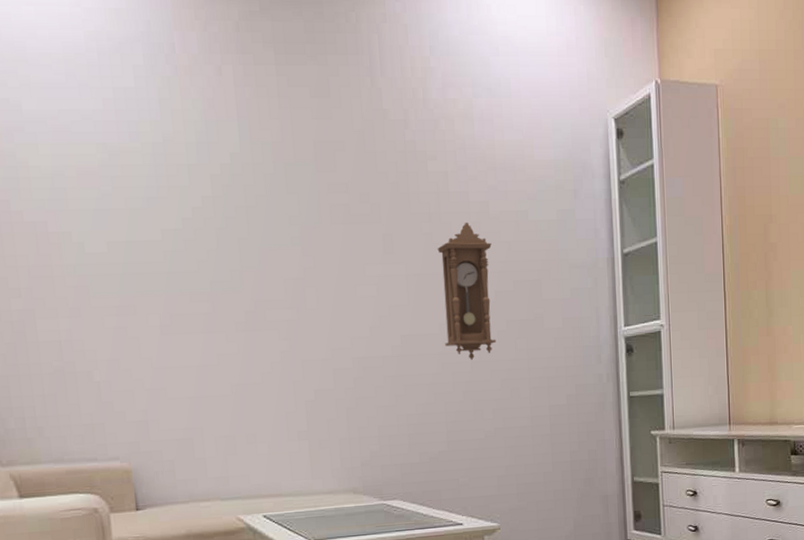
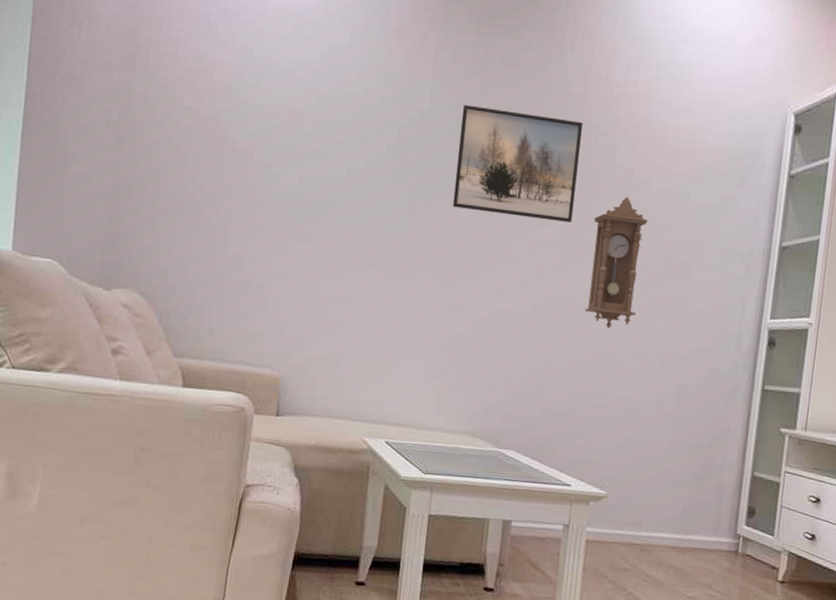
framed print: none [277,142,415,257] -> present [452,104,583,222]

